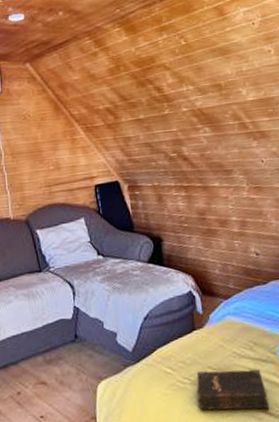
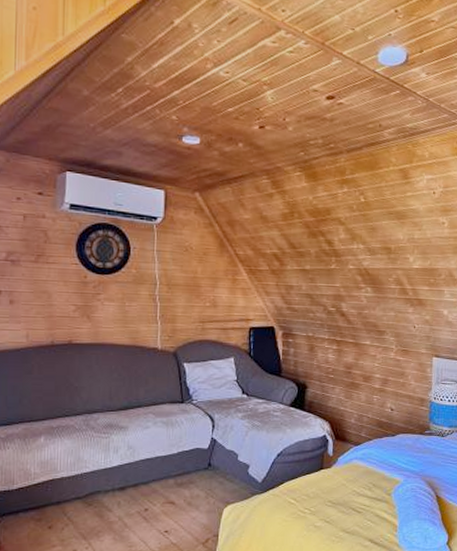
hardback book: present [196,368,270,411] -> none [314,504,376,539]

